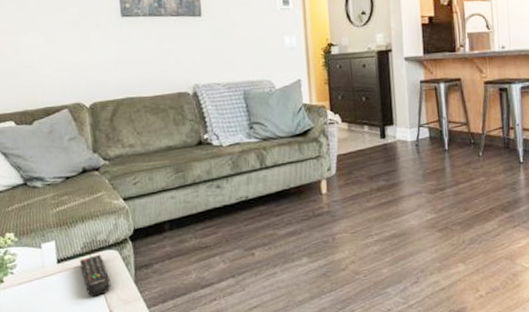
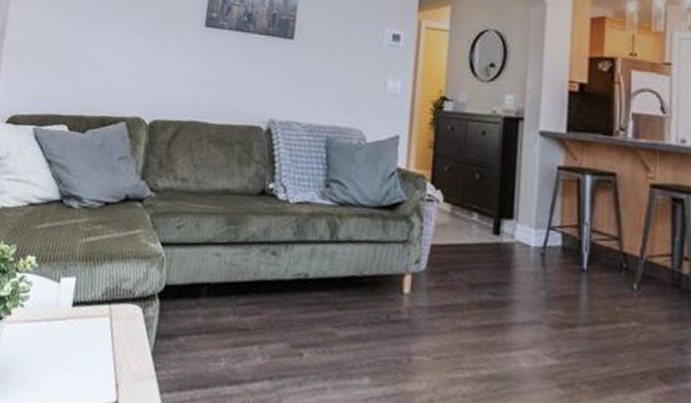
remote control: present [80,254,111,297] -> none [95,306,126,361]

